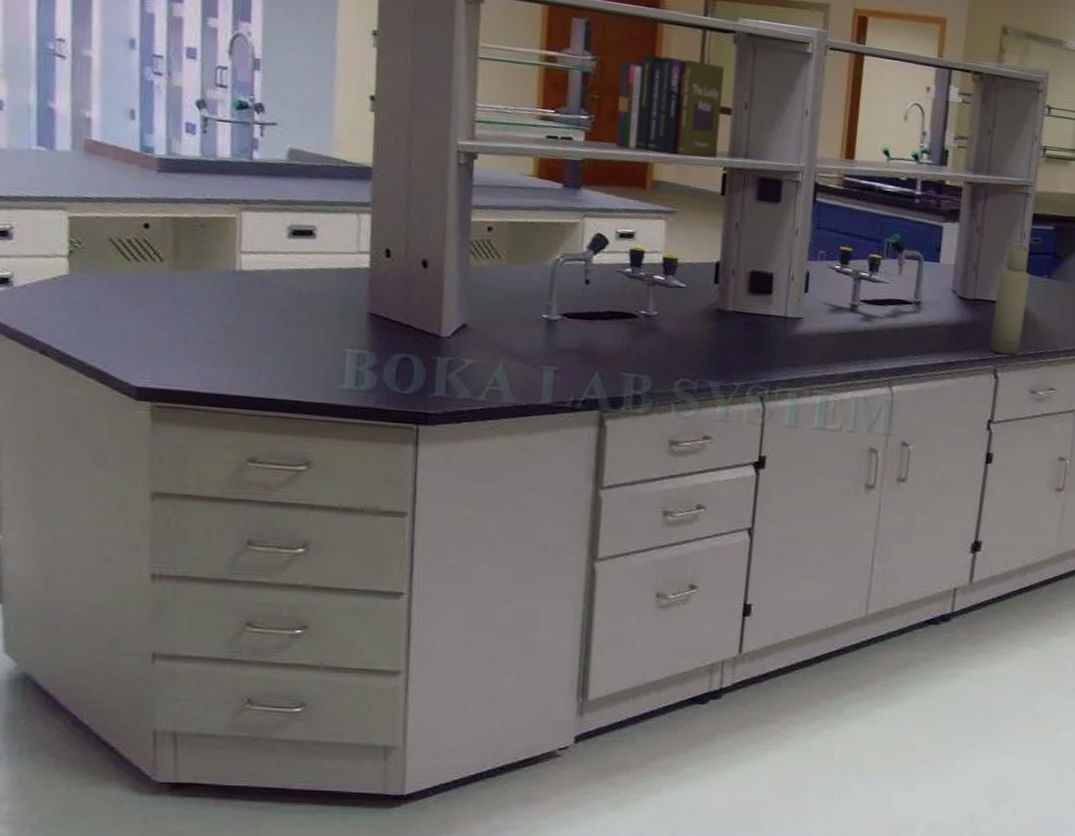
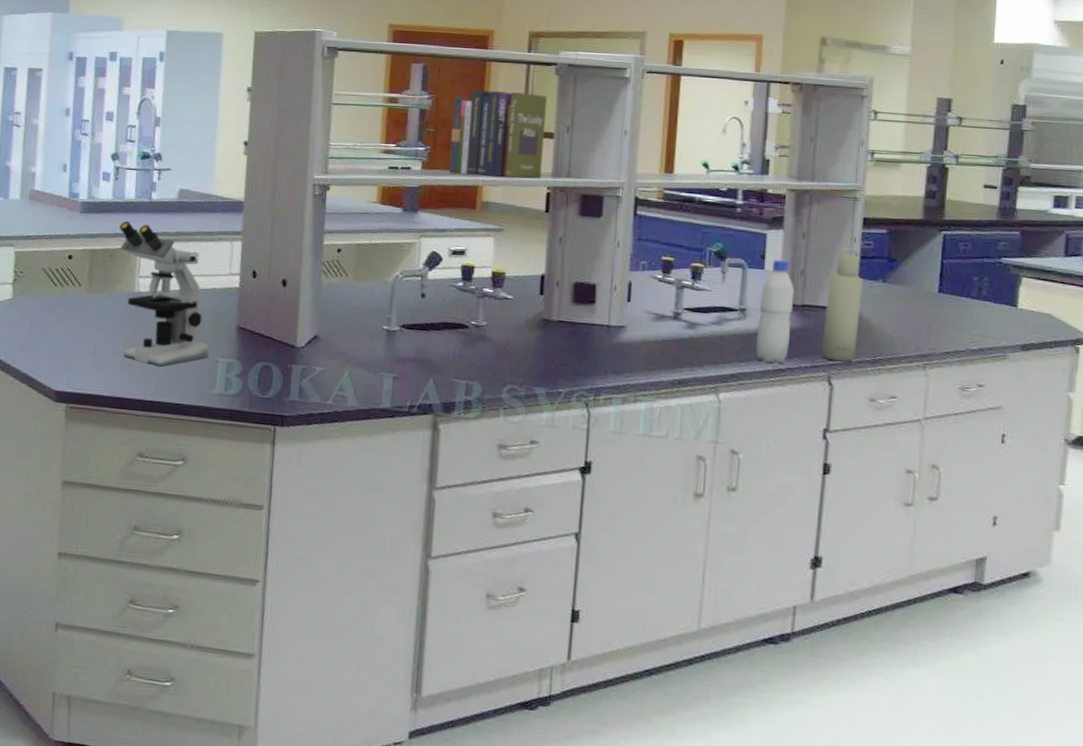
microscope: none [211,183,334,359] -> present [119,220,209,367]
water bottle: none [928,253,967,357] -> present [756,260,795,363]

